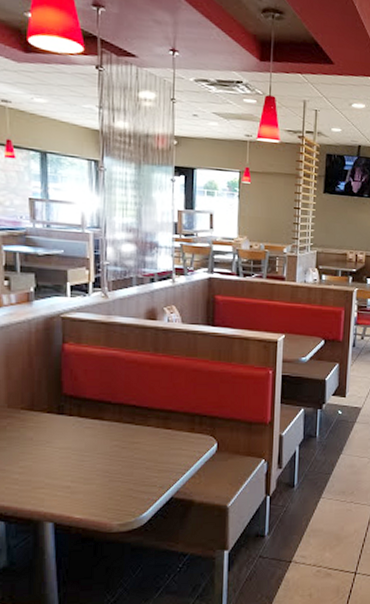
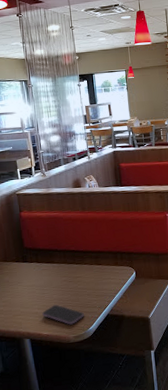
smartphone: none [77,478,137,508] -> present [42,304,84,325]

